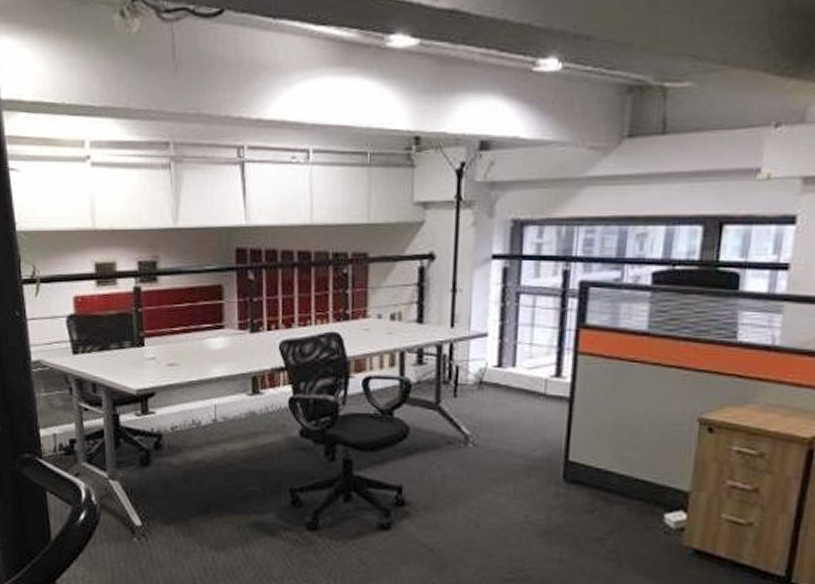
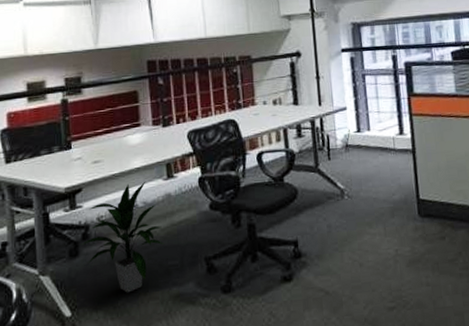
indoor plant: none [153,393,244,512] -> present [81,181,164,293]

